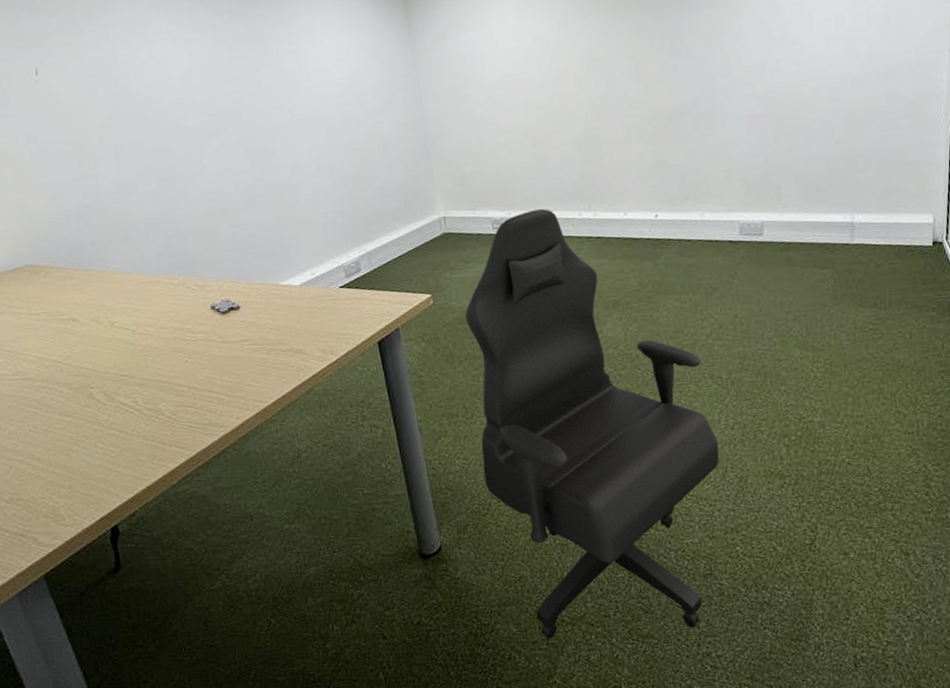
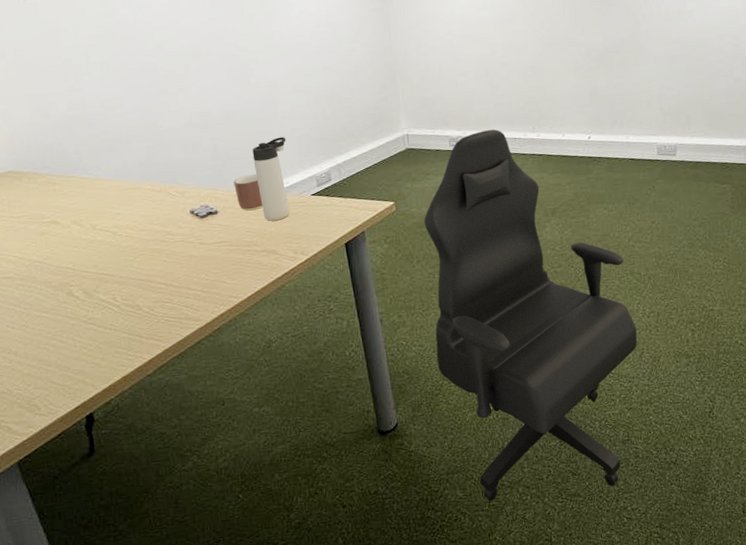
mug: none [255,264,288,306] -> present [233,174,263,211]
thermos bottle: none [274,222,317,317] -> present [252,137,290,221]

